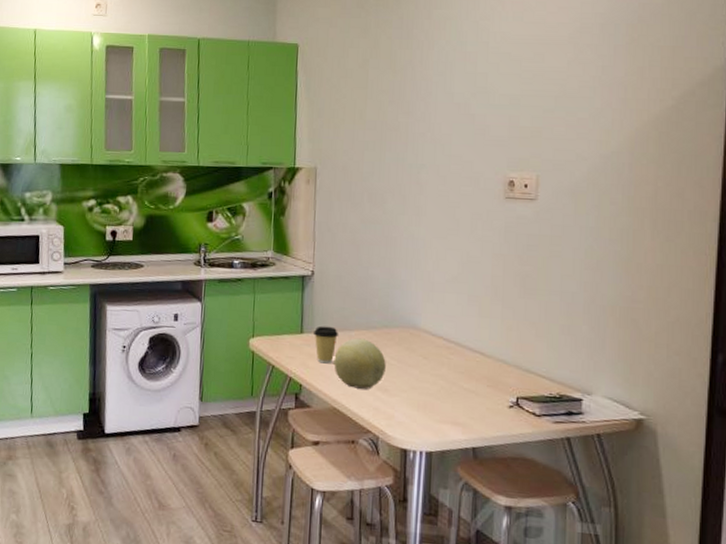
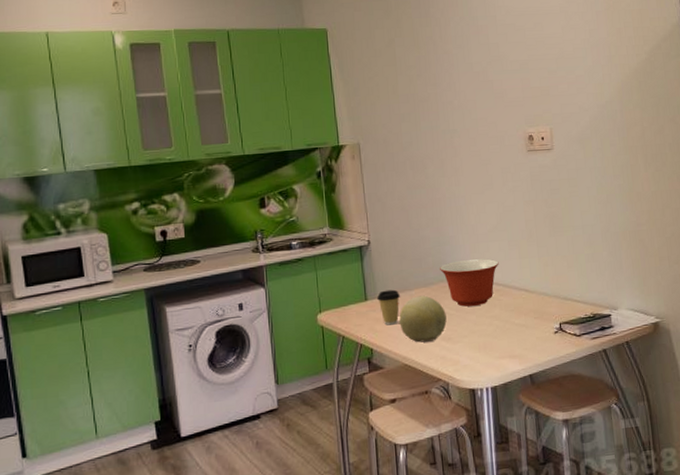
mixing bowl: none [386,308,454,361] -> present [440,259,499,307]

